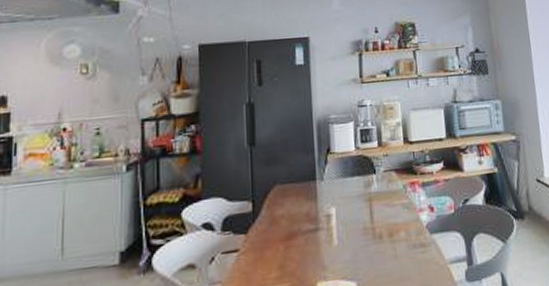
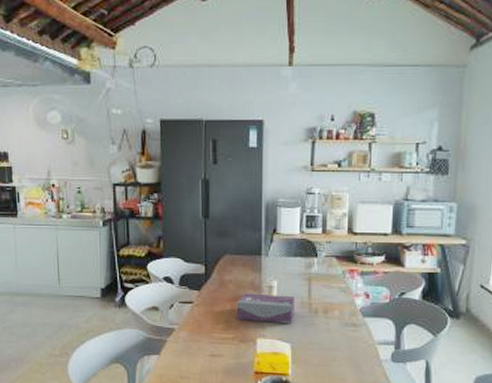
tissue box: none [292,223,357,263] -> present [237,293,295,323]

